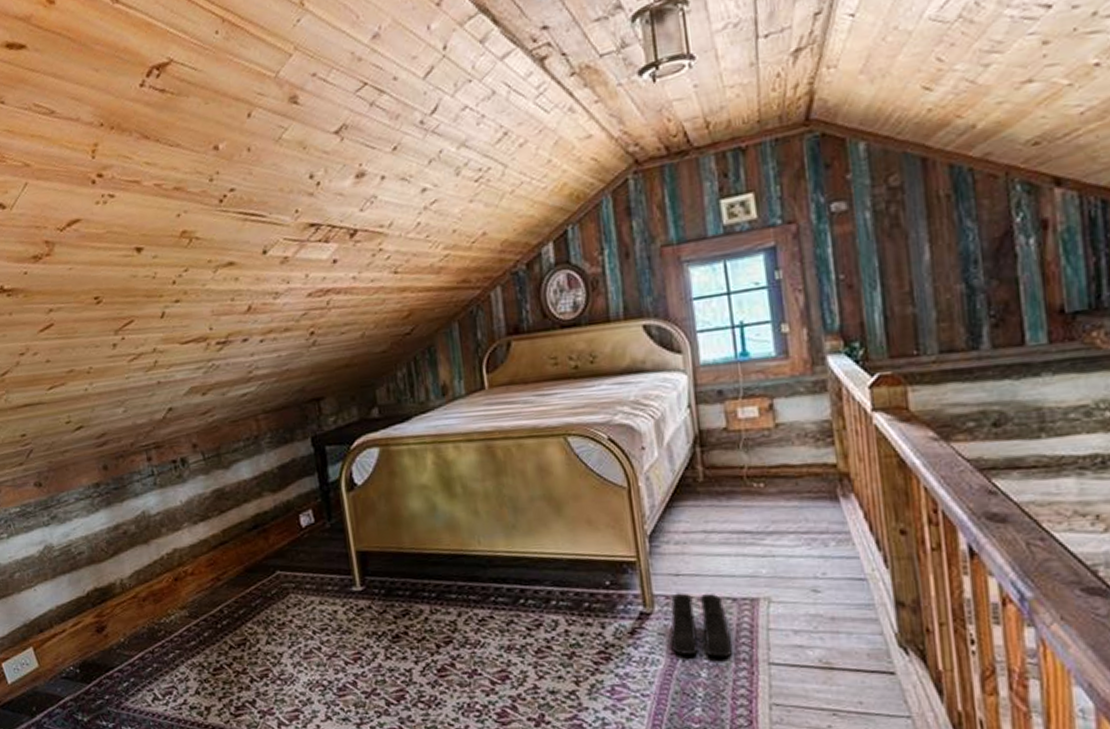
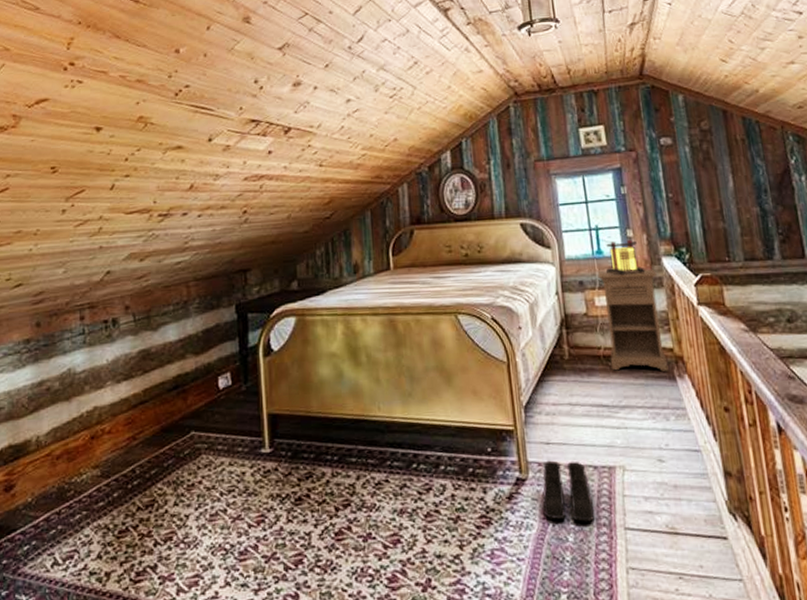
nightstand: none [742,371,830,493] -> present [598,269,669,371]
lantern: none [751,337,804,380] -> present [605,240,646,274]

